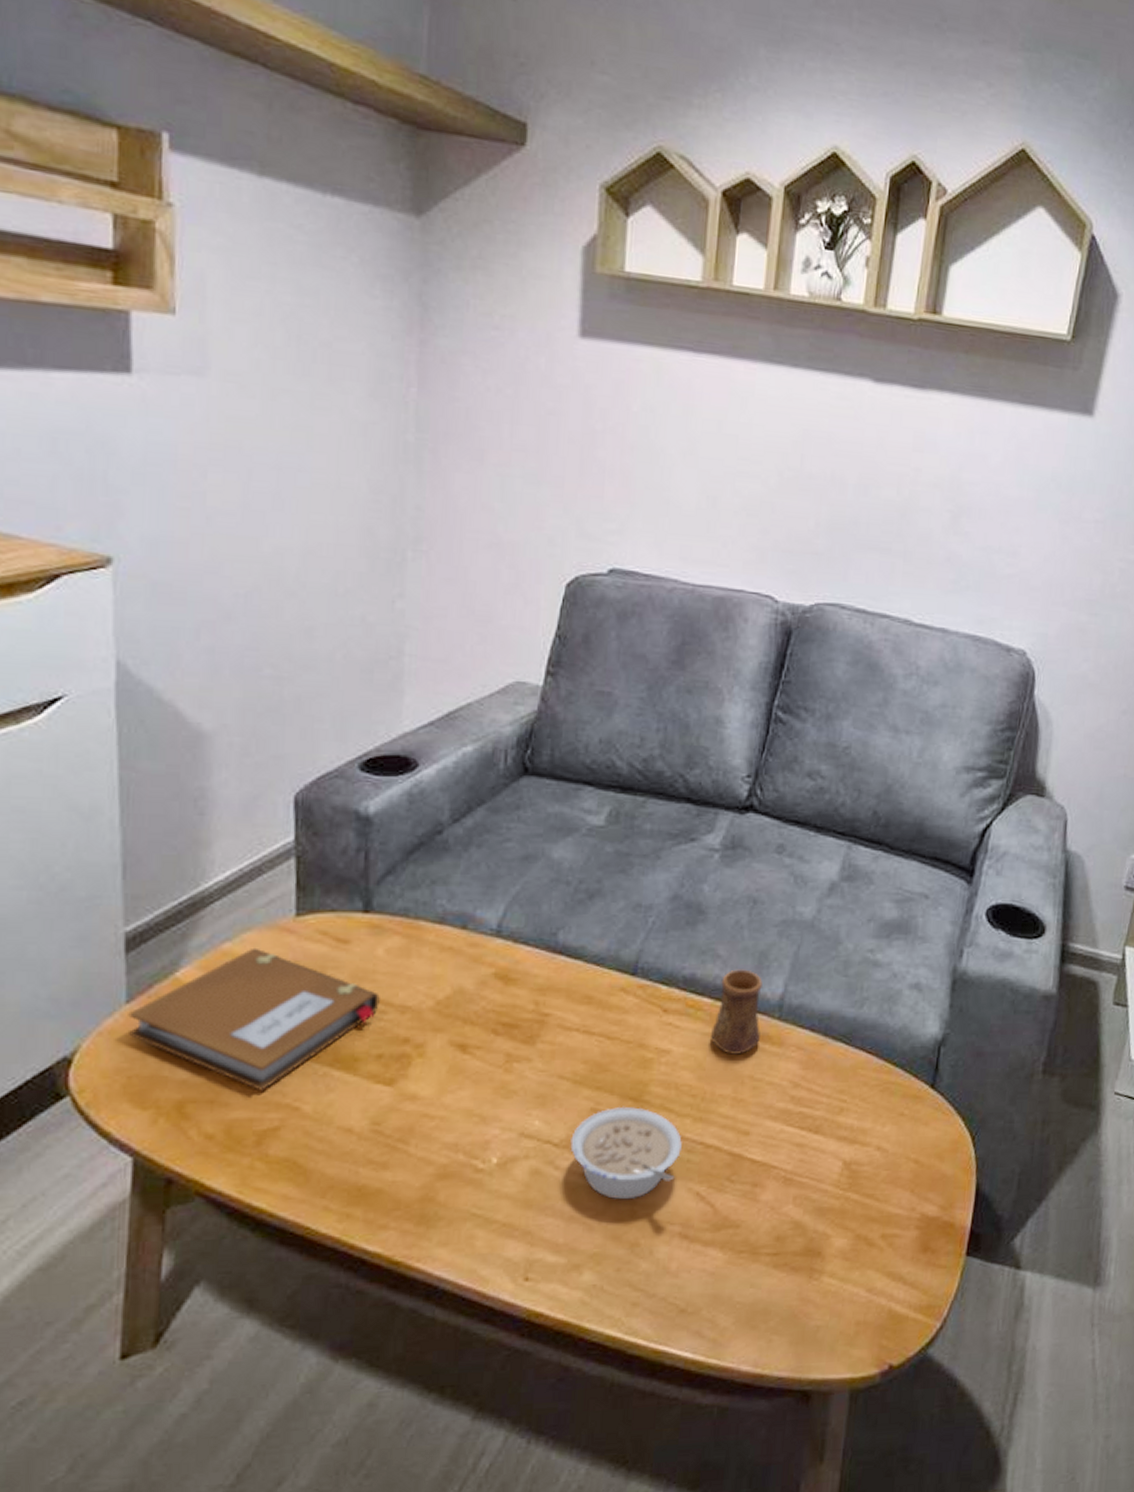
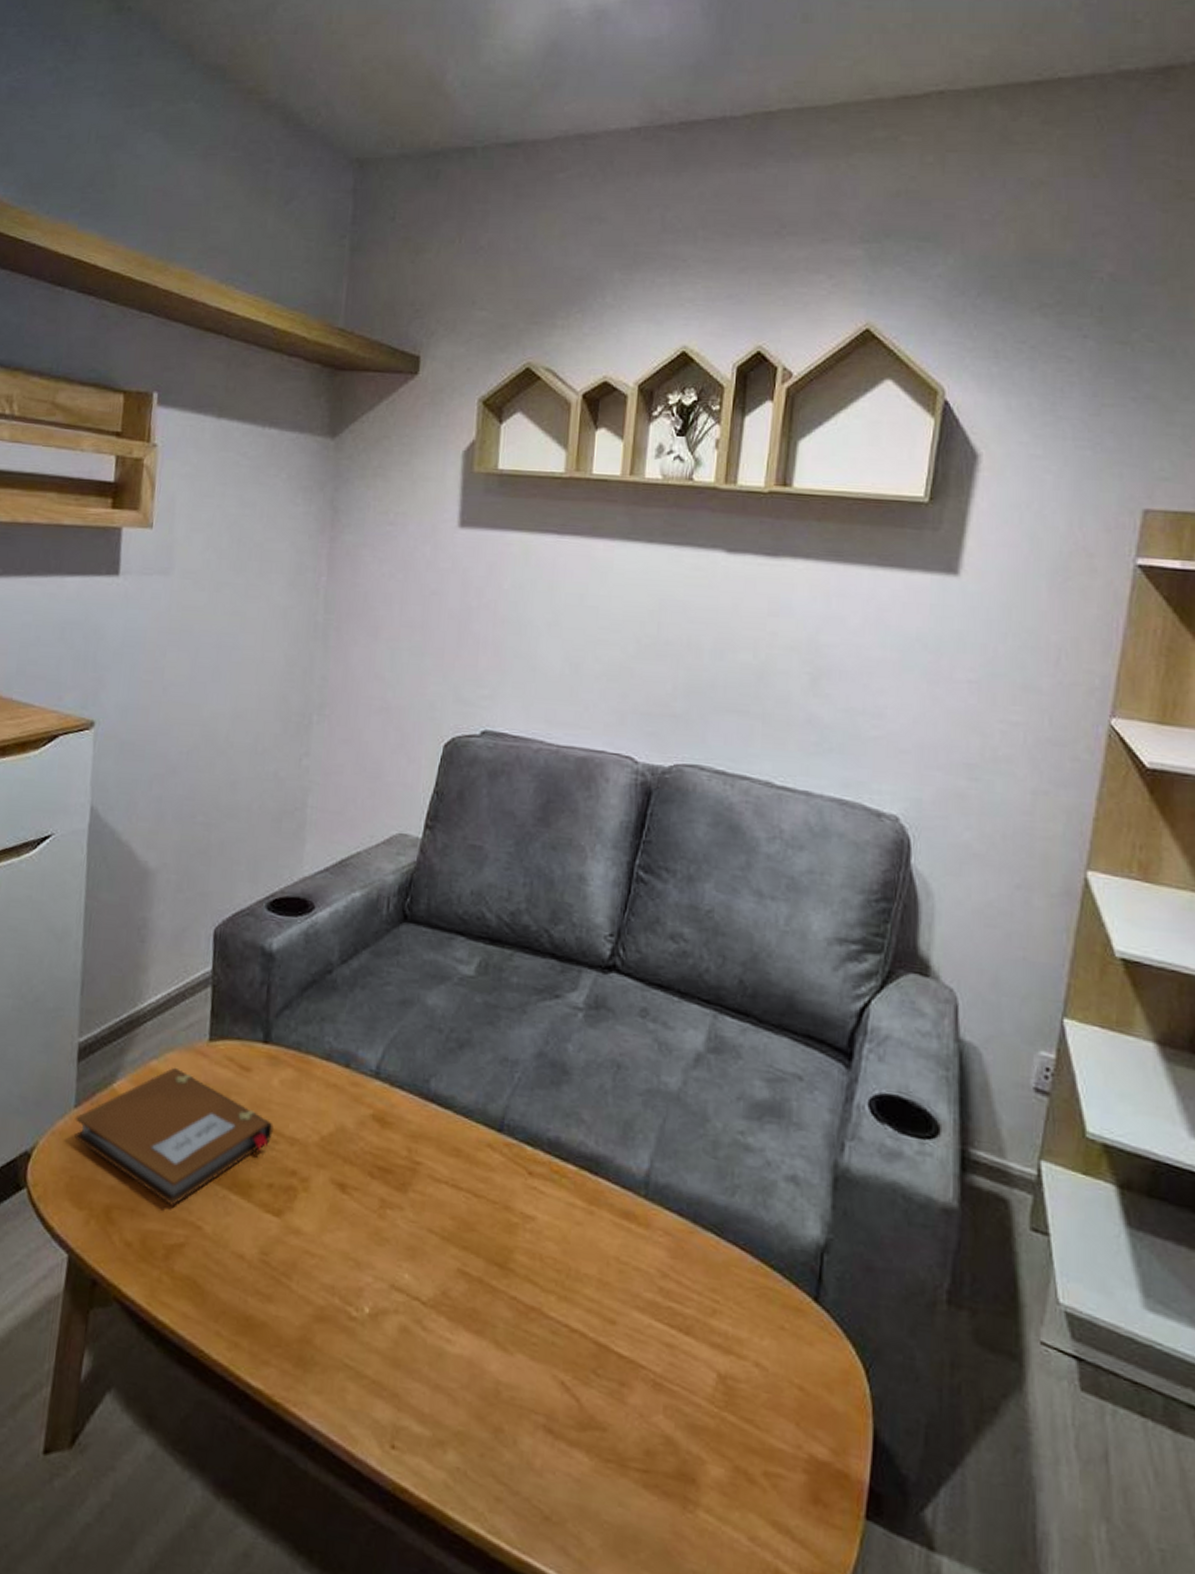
legume: present [570,1106,682,1200] -> none [437,1271,547,1377]
cup: present [711,969,763,1056] -> none [575,1137,628,1233]

